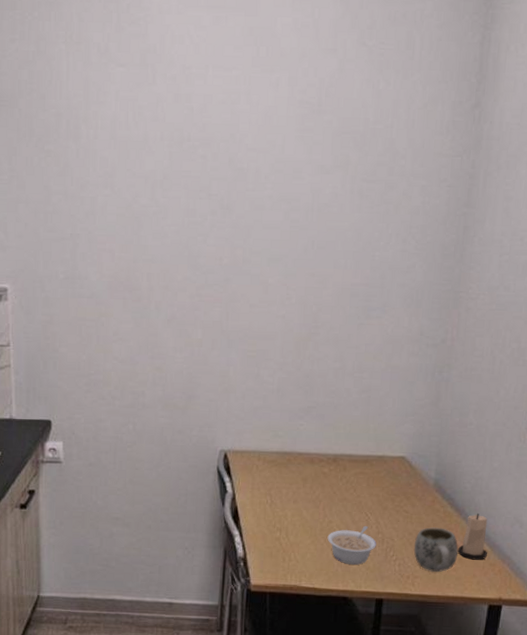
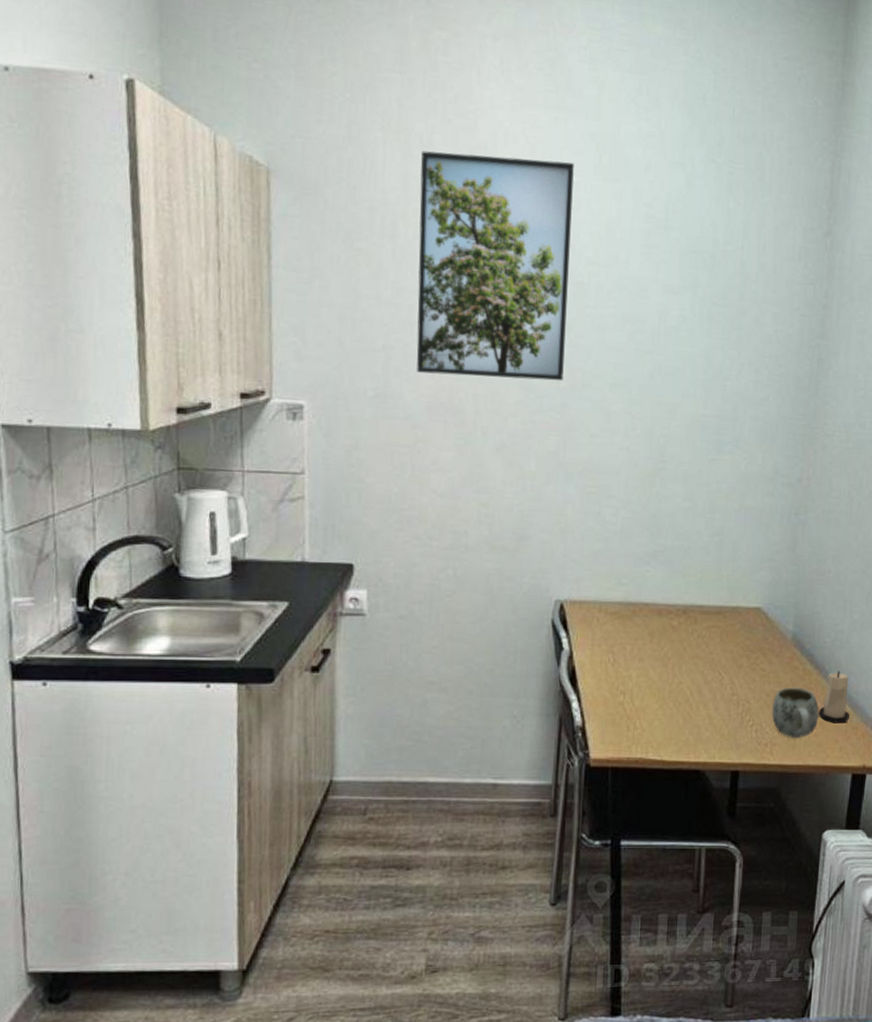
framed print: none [98,57,235,259] -> present [416,151,574,381]
legume: present [327,525,377,565] -> none [677,686,731,732]

